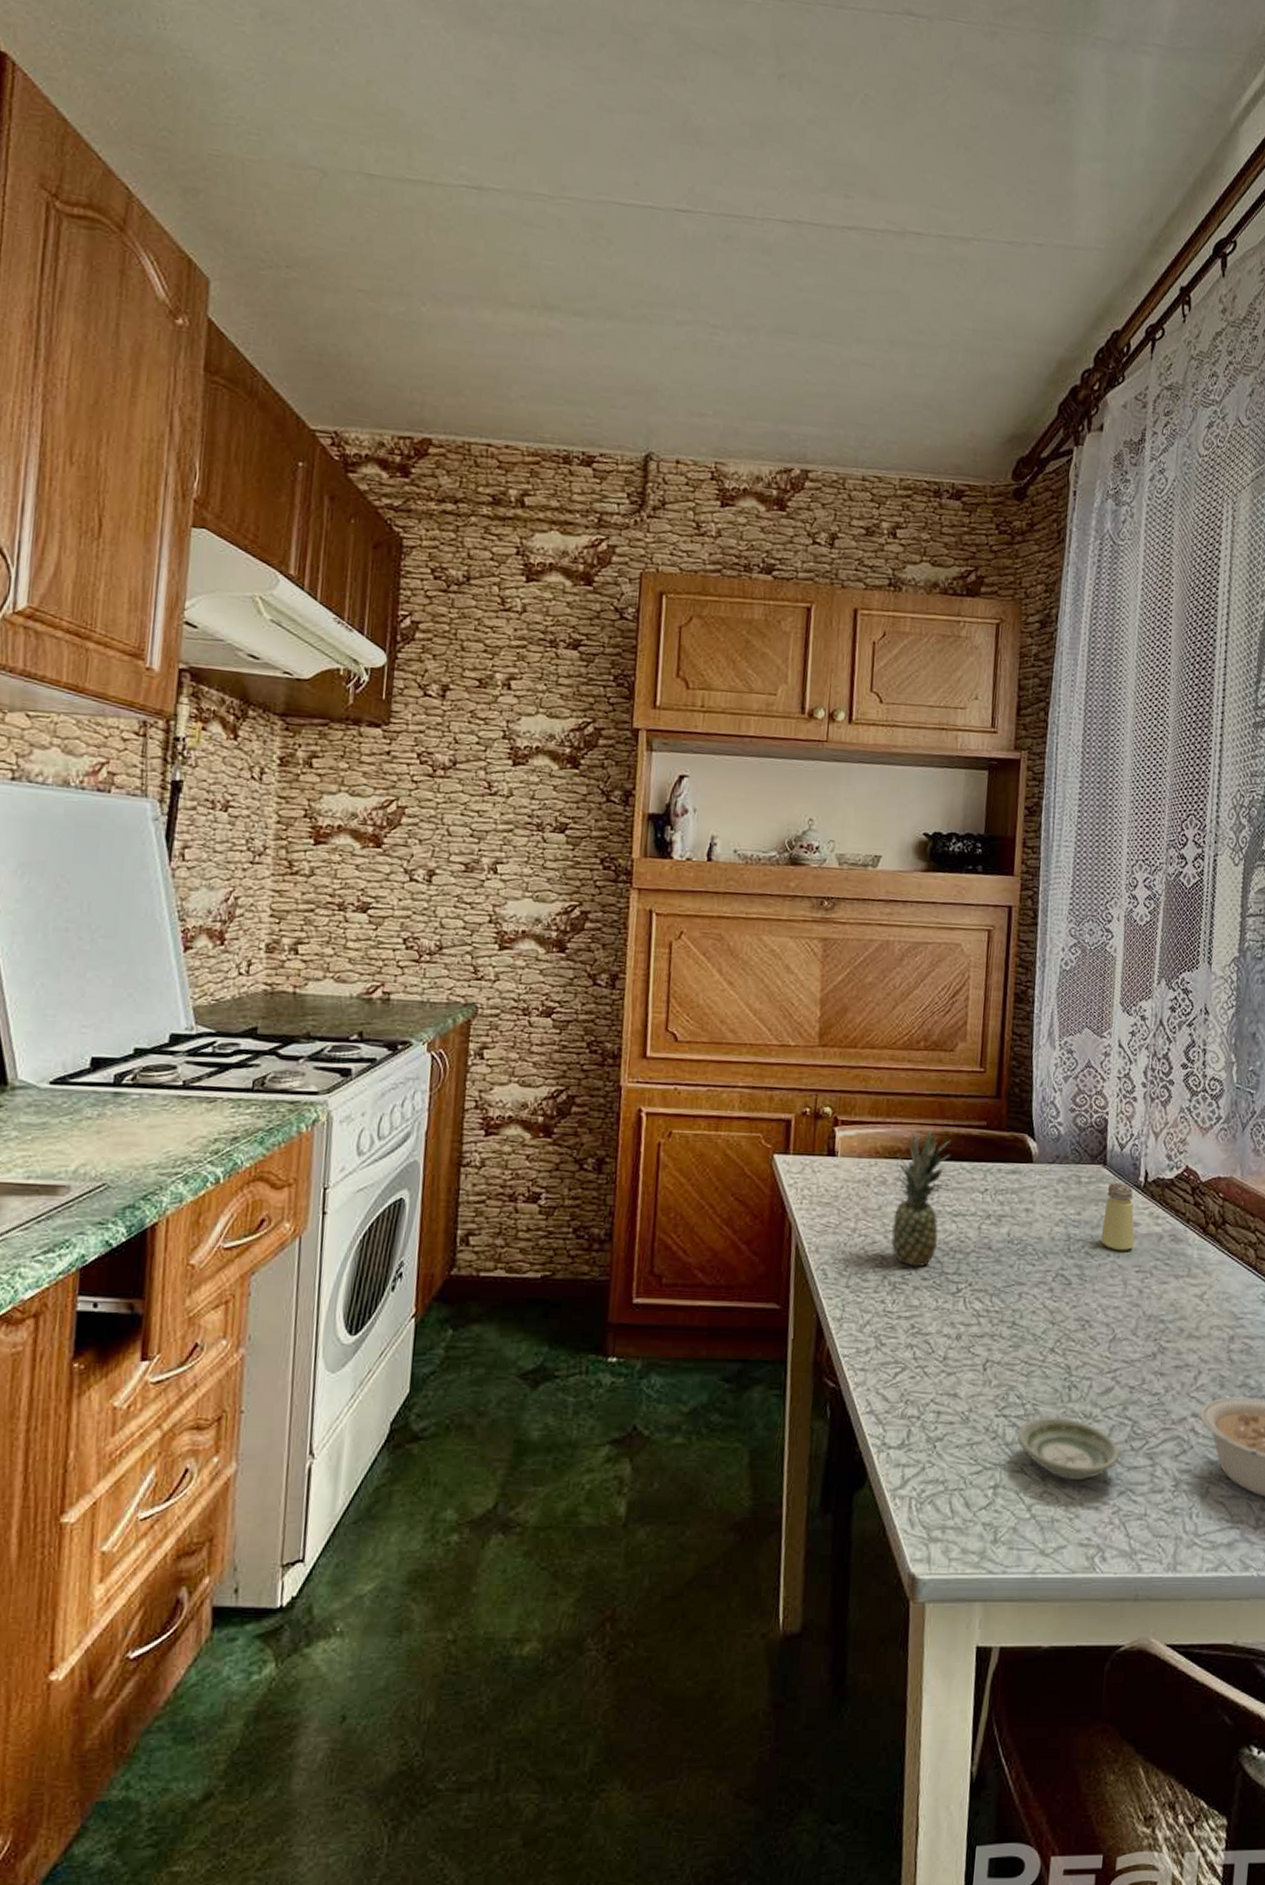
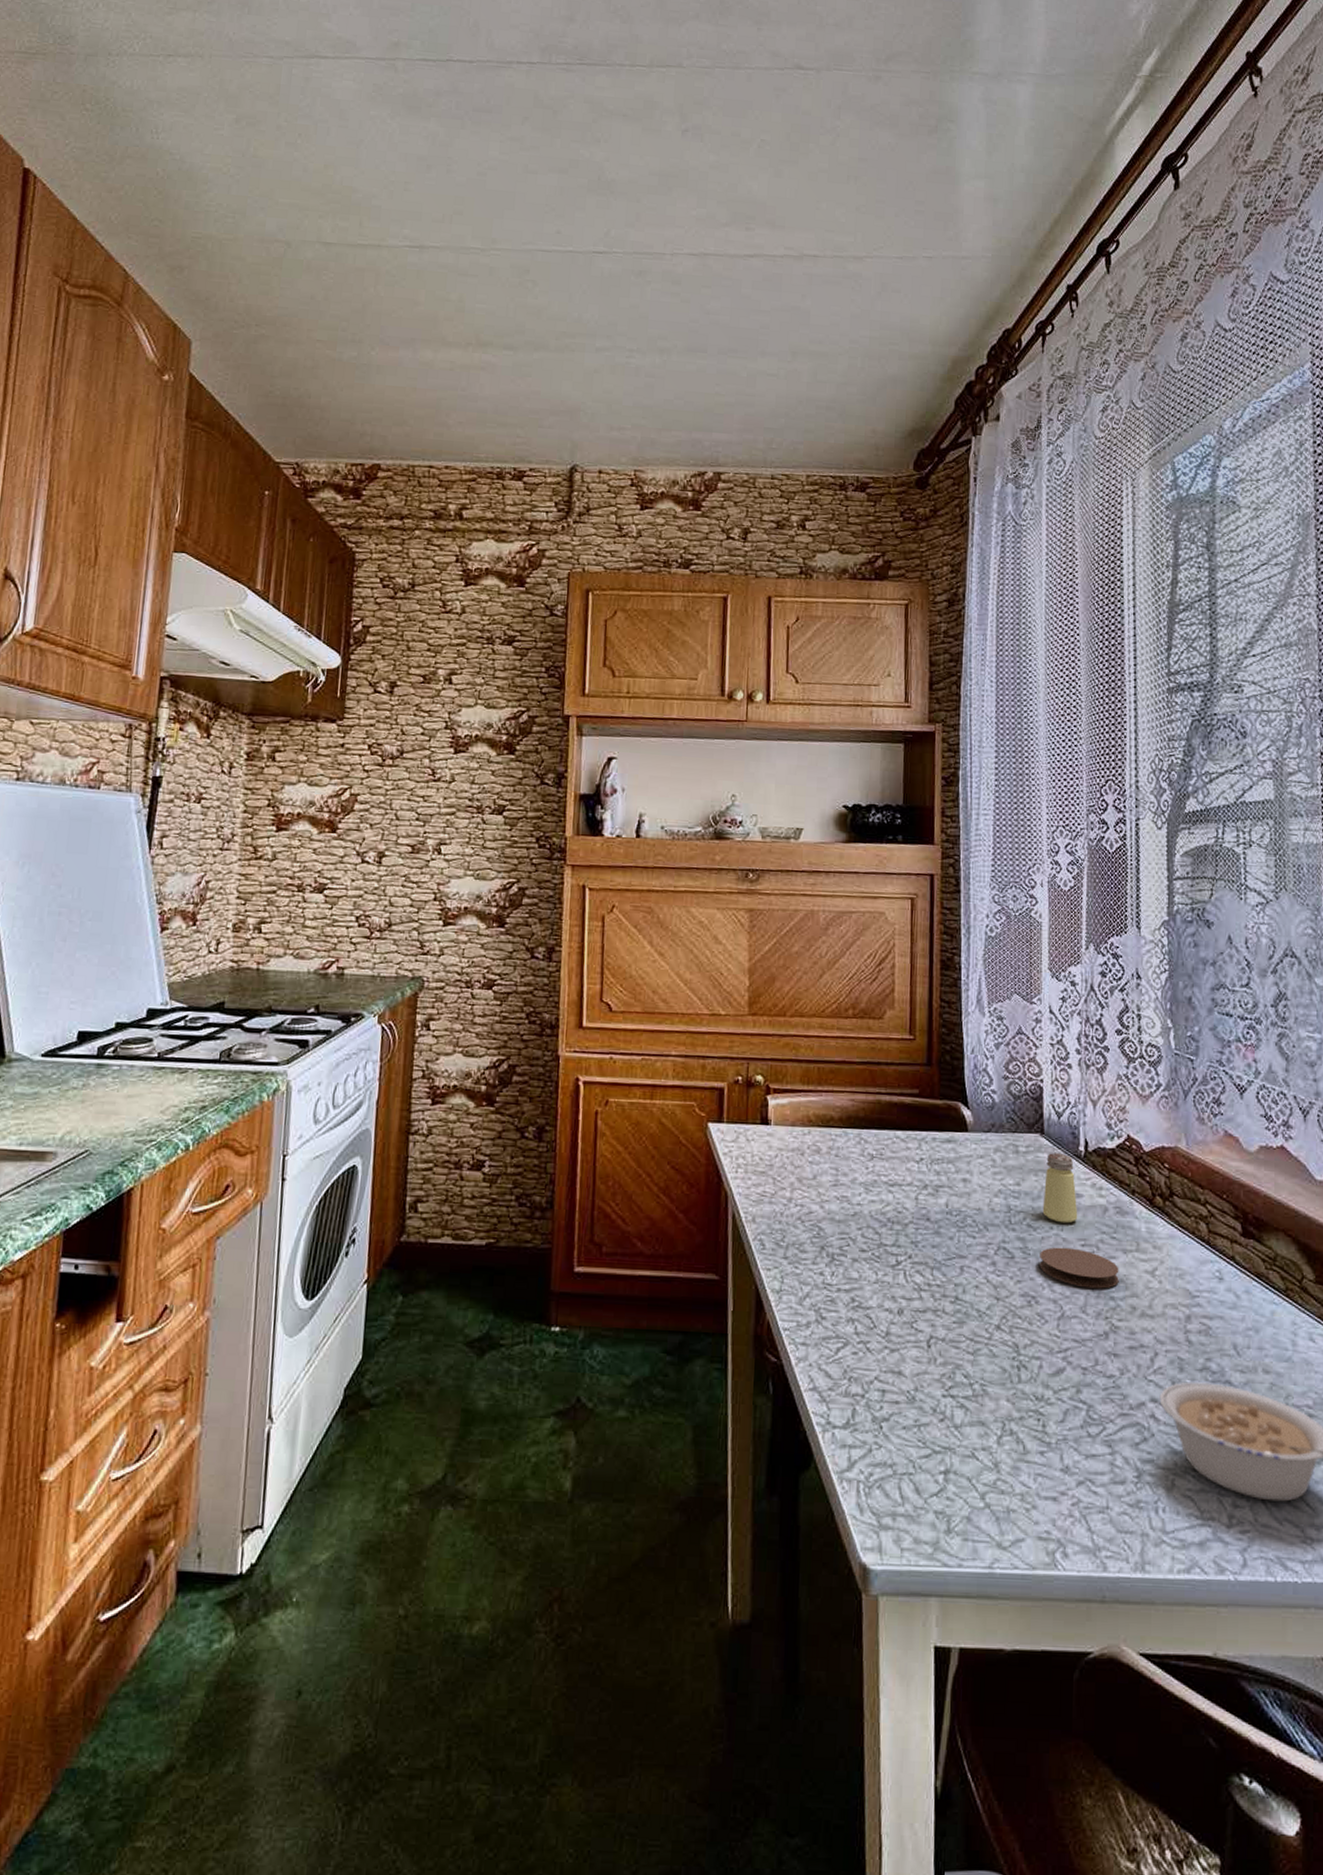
fruit: present [891,1128,951,1268] -> none [828,1096,884,1239]
saucer: present [1017,1417,1120,1481] -> none [966,1398,1076,1468]
coaster: none [1095,1273,1170,1313] -> present [1039,1247,1119,1289]

